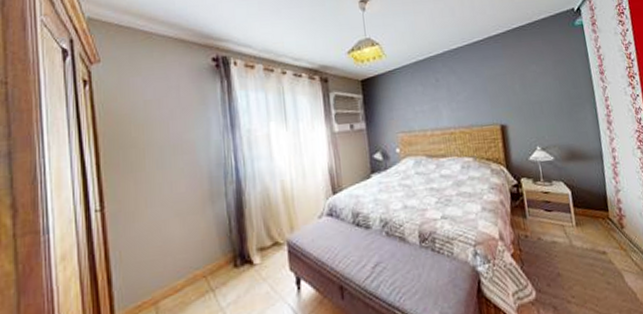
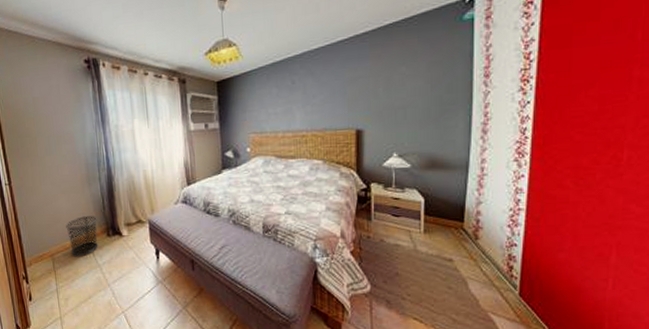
waste bin: none [178,242,222,300] -> present [66,216,98,256]

